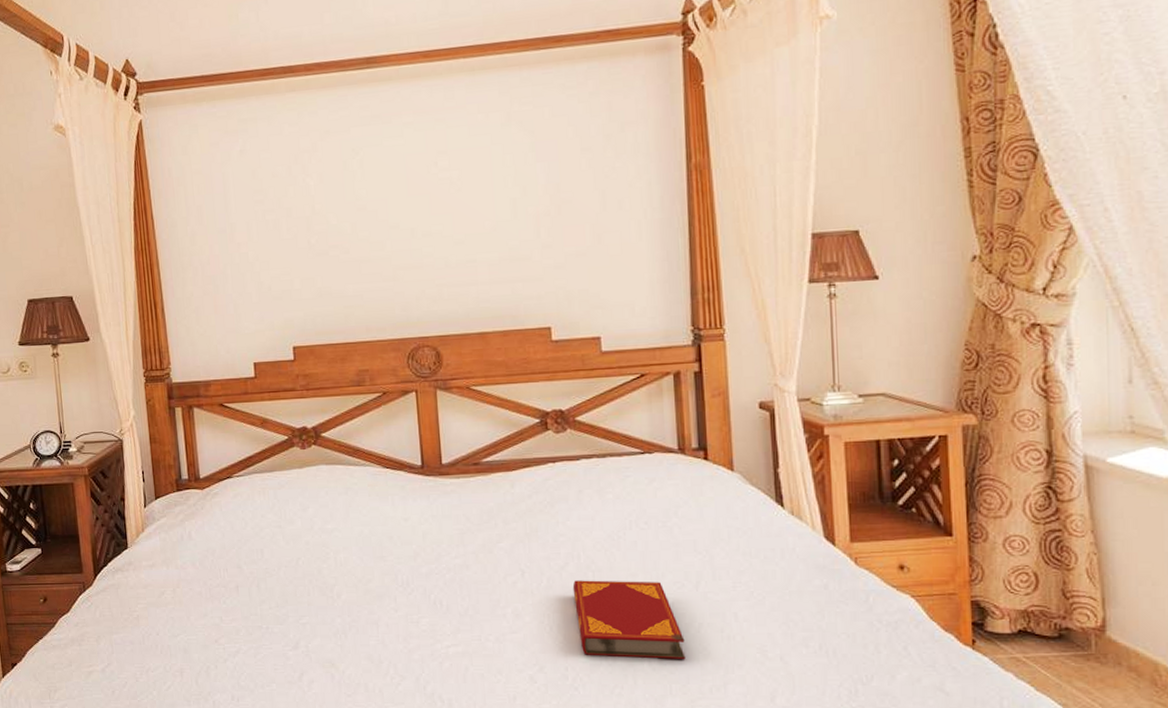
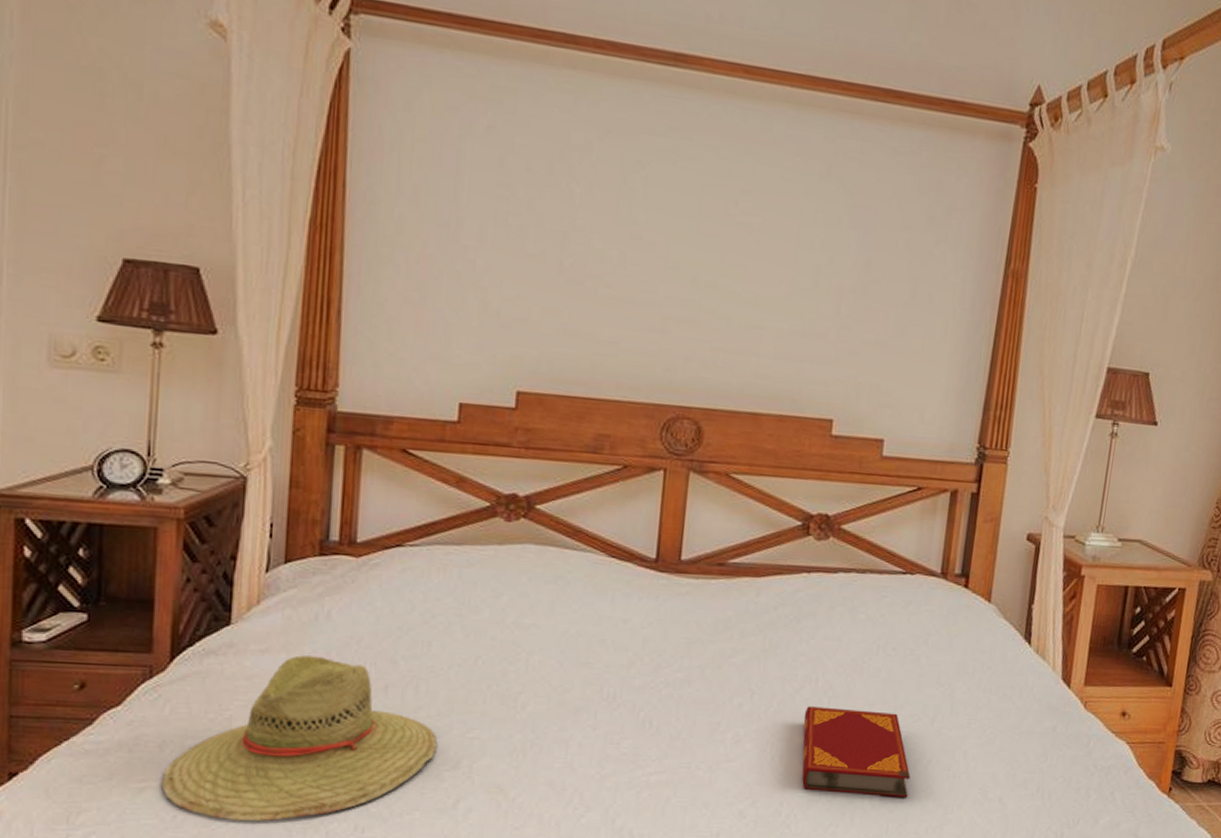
straw hat: none [101,567,280,695] -> present [162,655,437,822]

